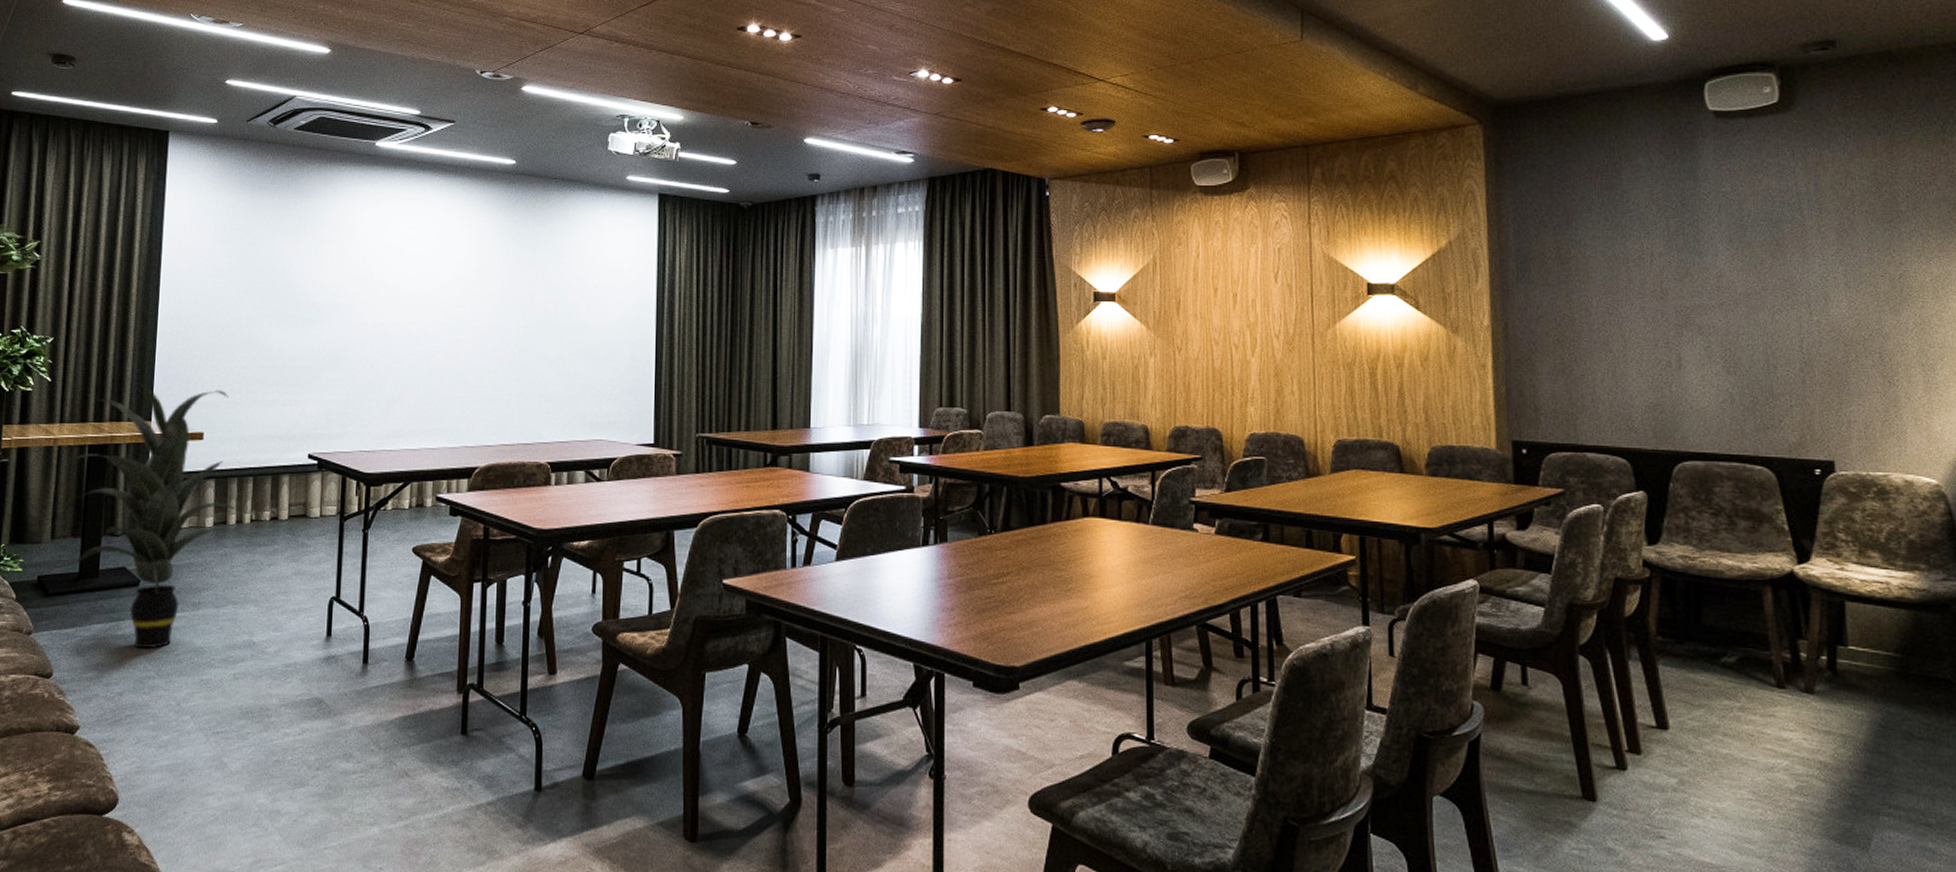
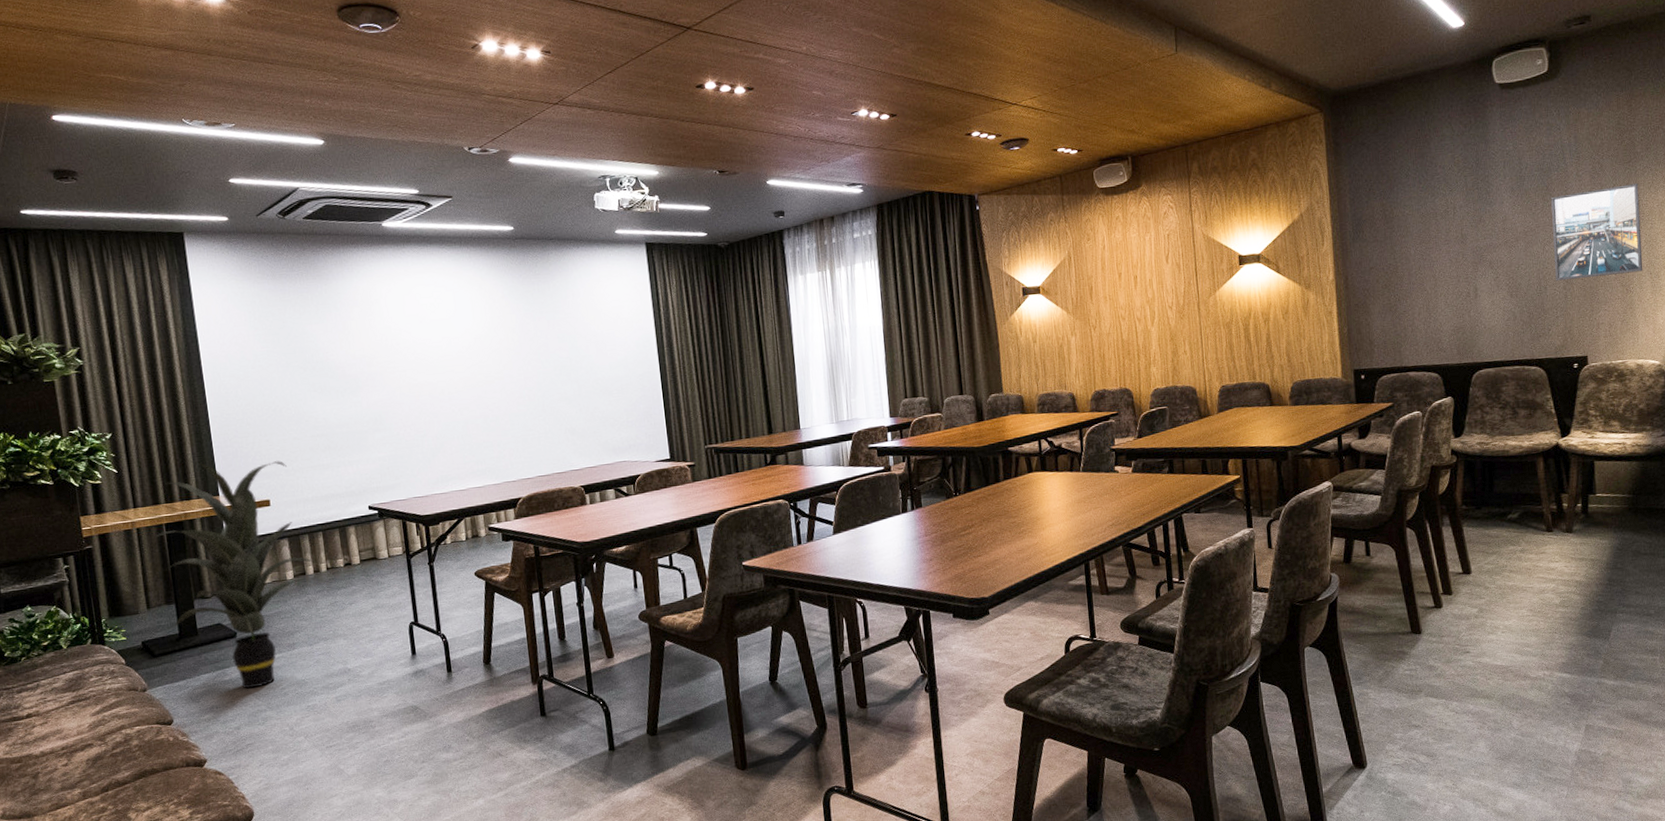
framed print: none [1783,249,1912,361] -> present [1551,183,1643,281]

